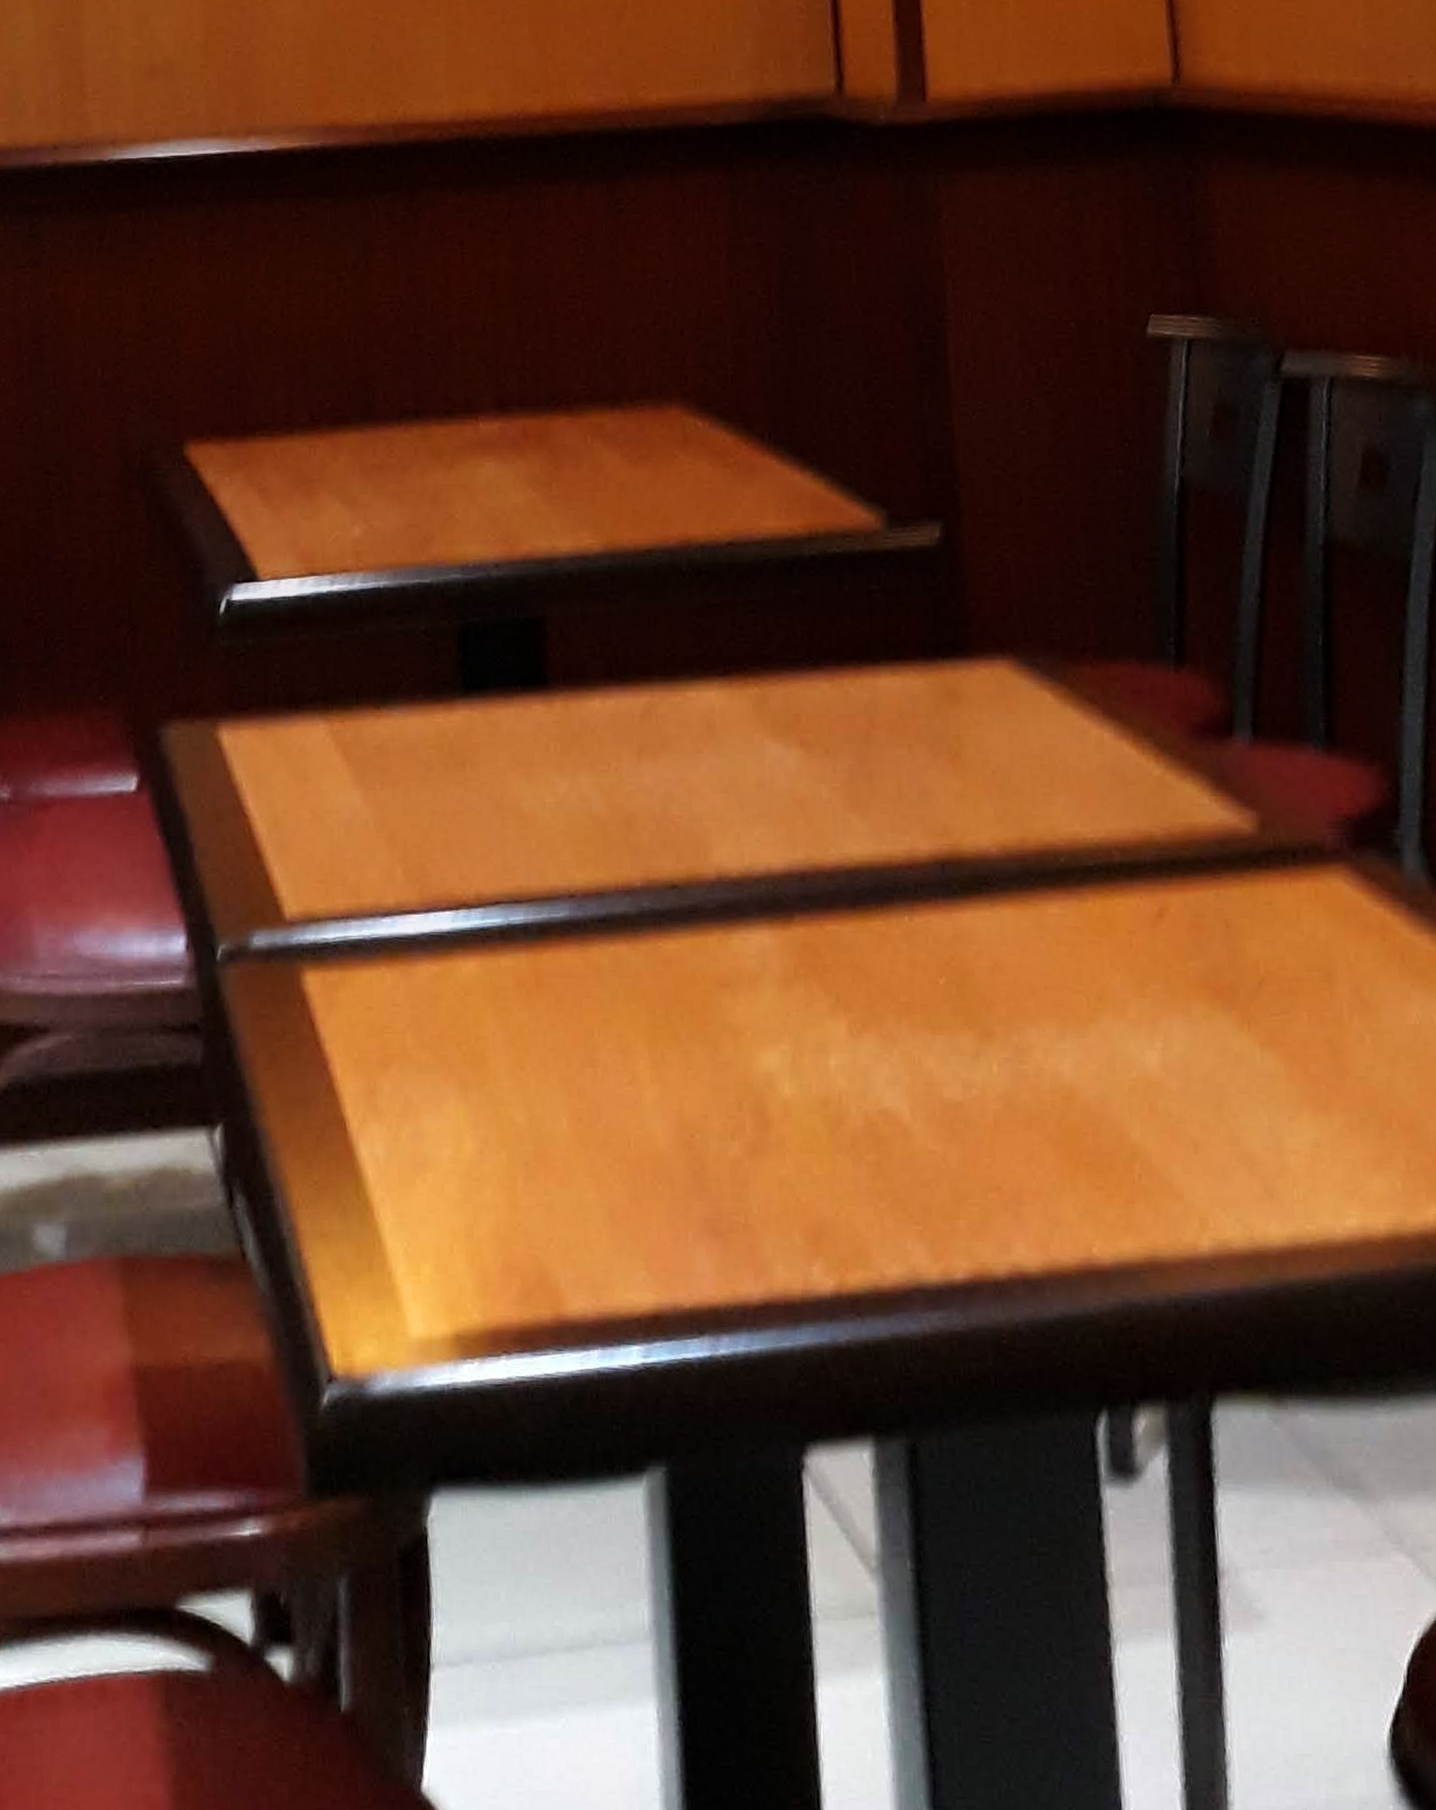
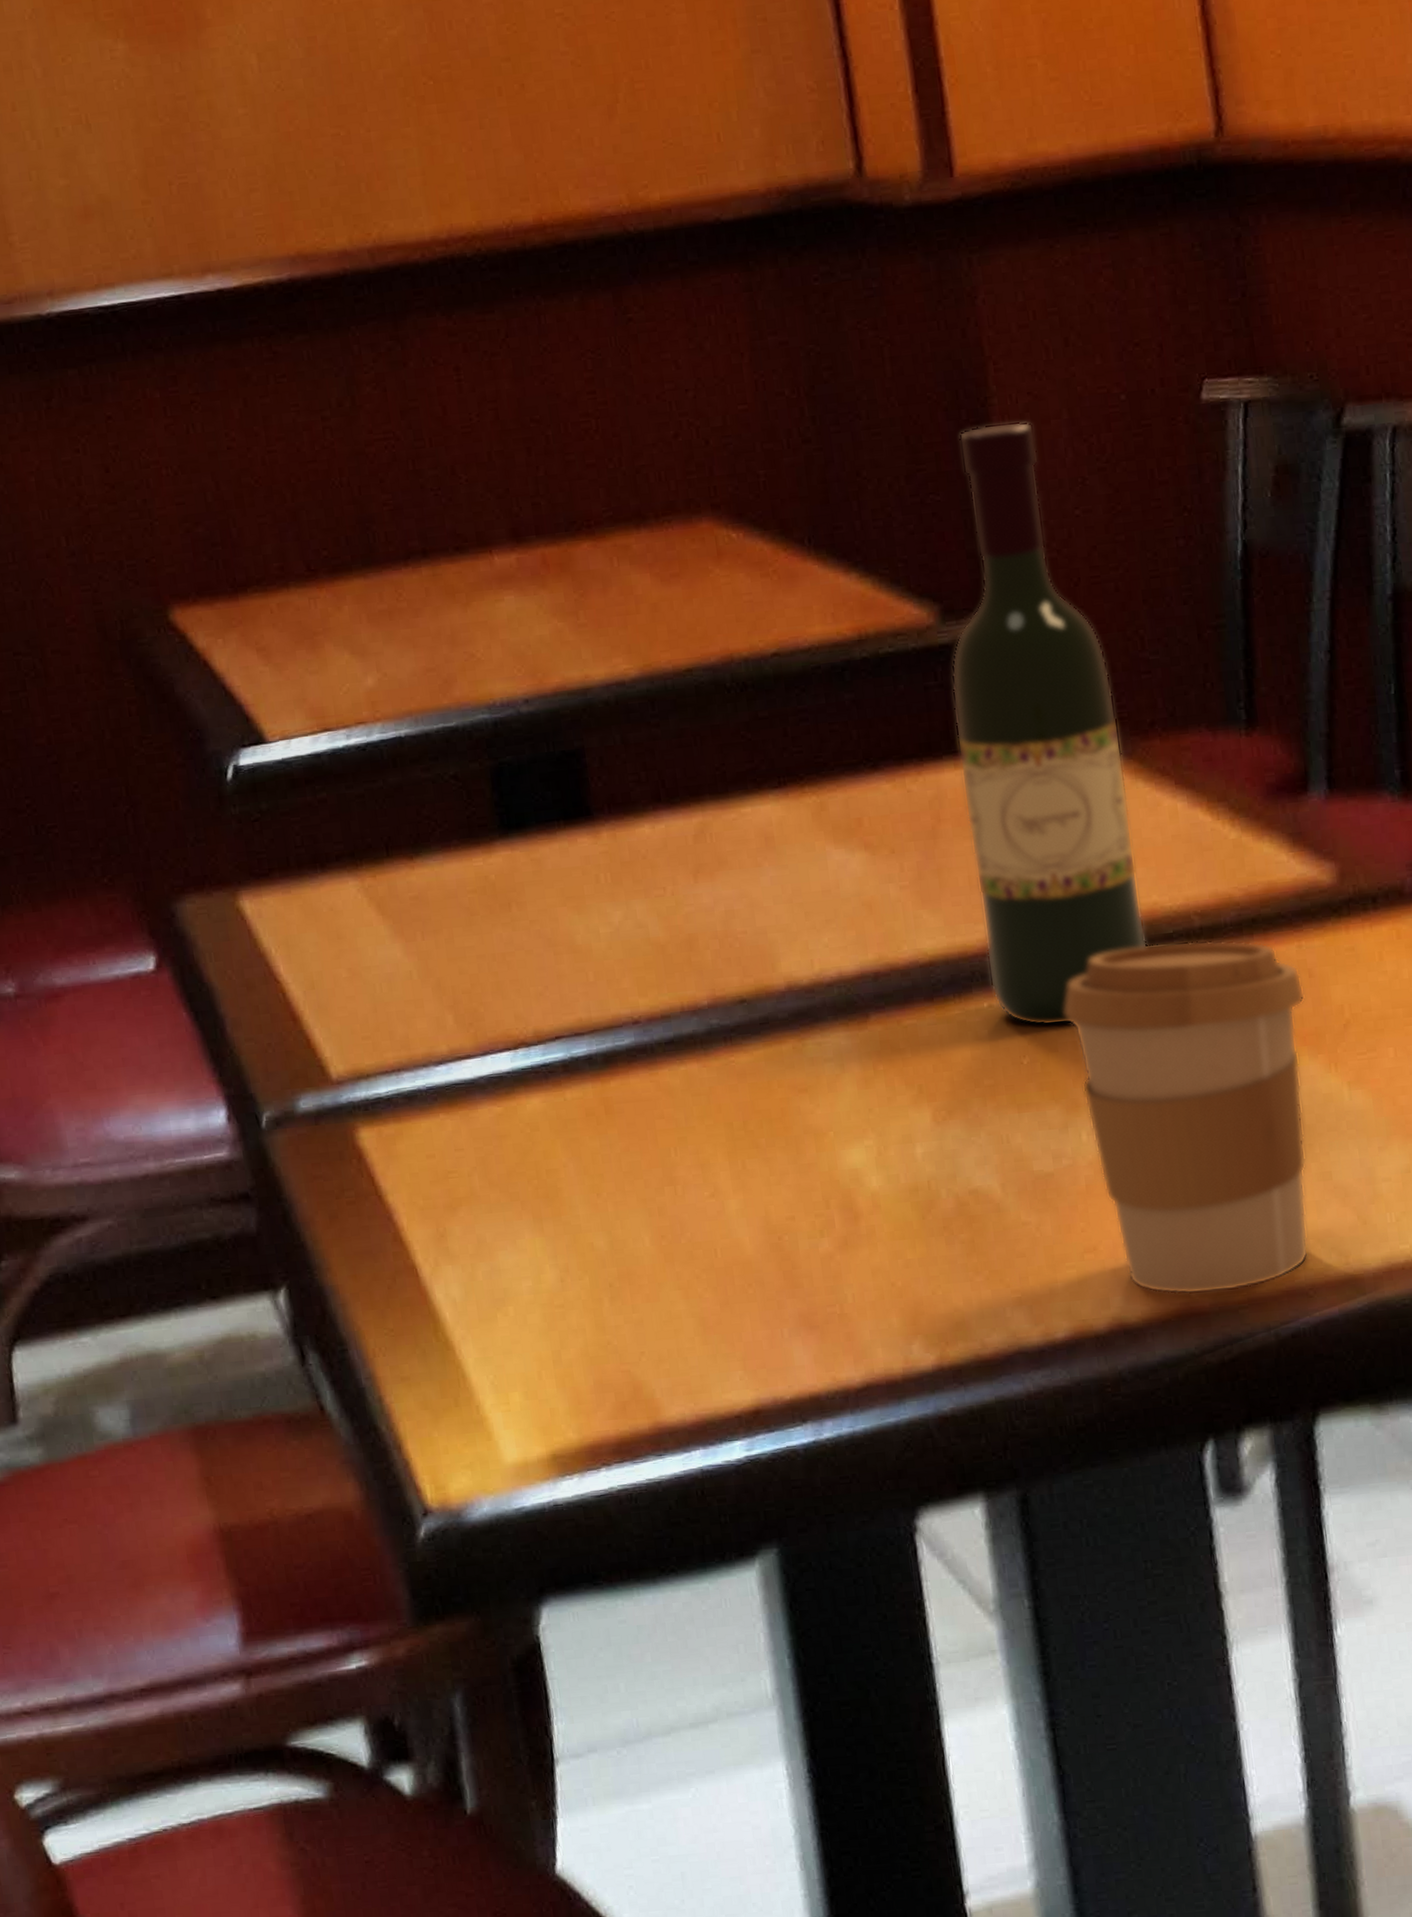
wine bottle: none [893,339,1068,948] -> present [951,421,1148,1027]
coffee cup: none [982,874,1221,1252] -> present [1064,940,1309,1295]

